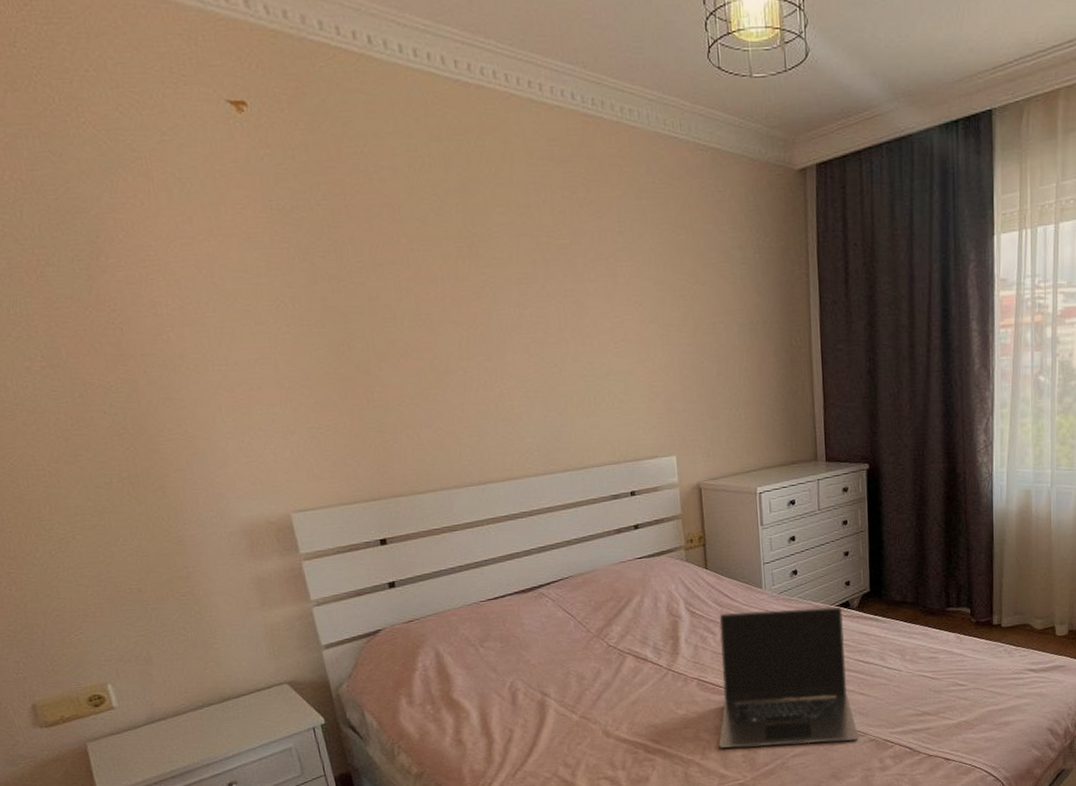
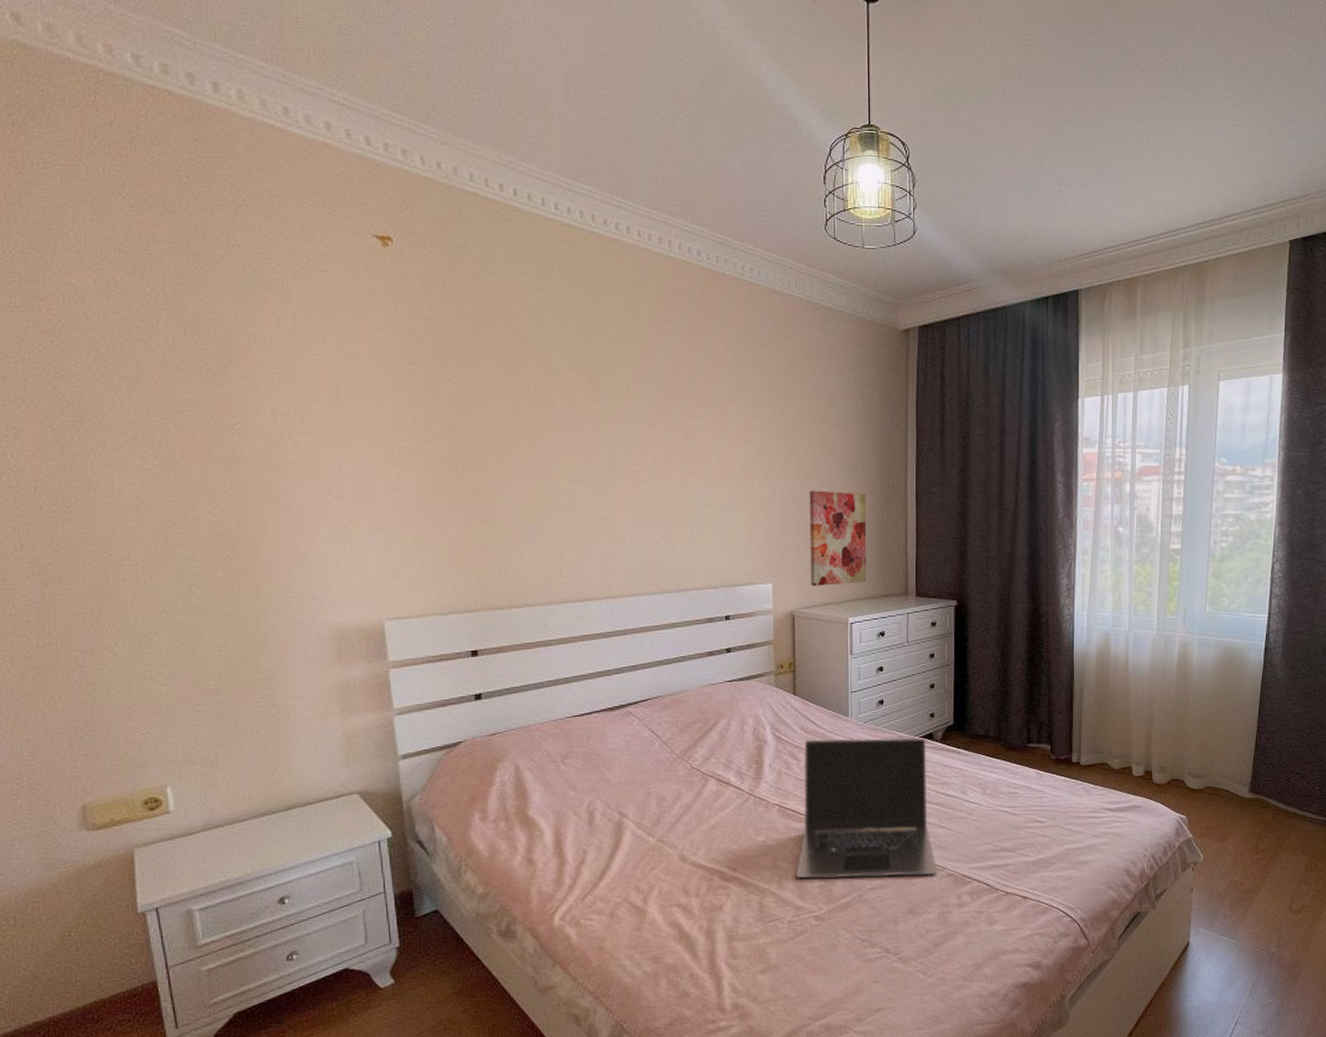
wall art: none [708,354,773,456] -> present [809,490,867,586]

